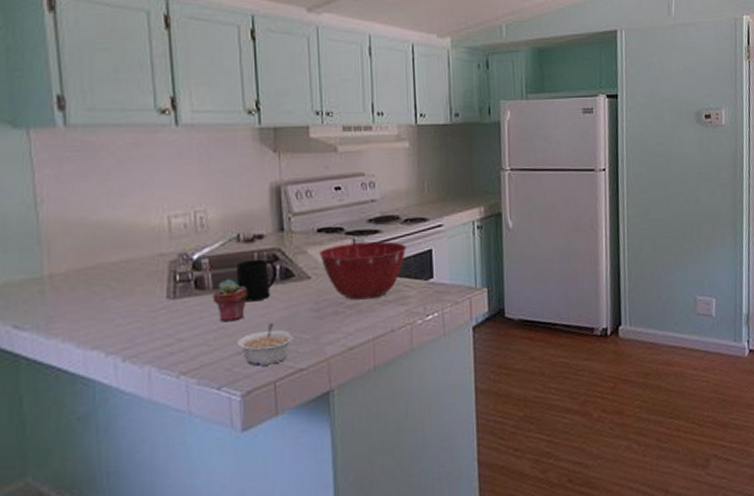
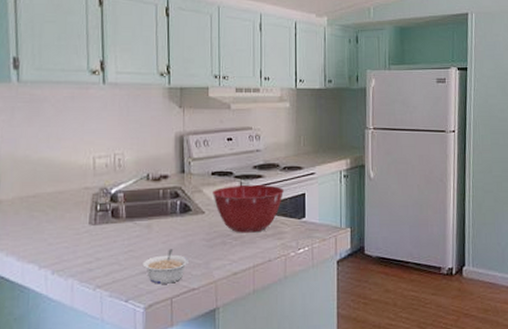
potted succulent: present [213,279,248,322] -> none [125,210,153,246]
mug: present [235,259,277,302] -> none [144,195,177,231]

